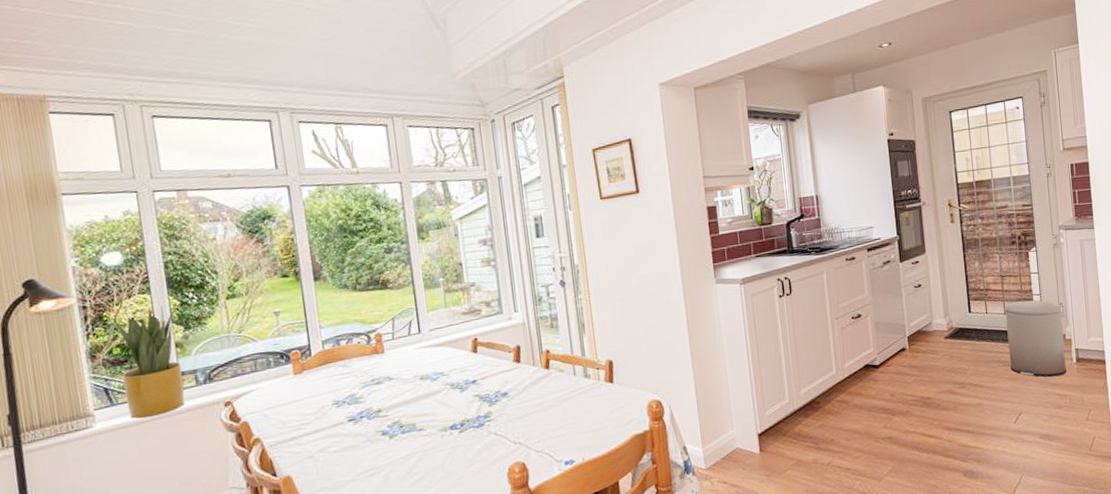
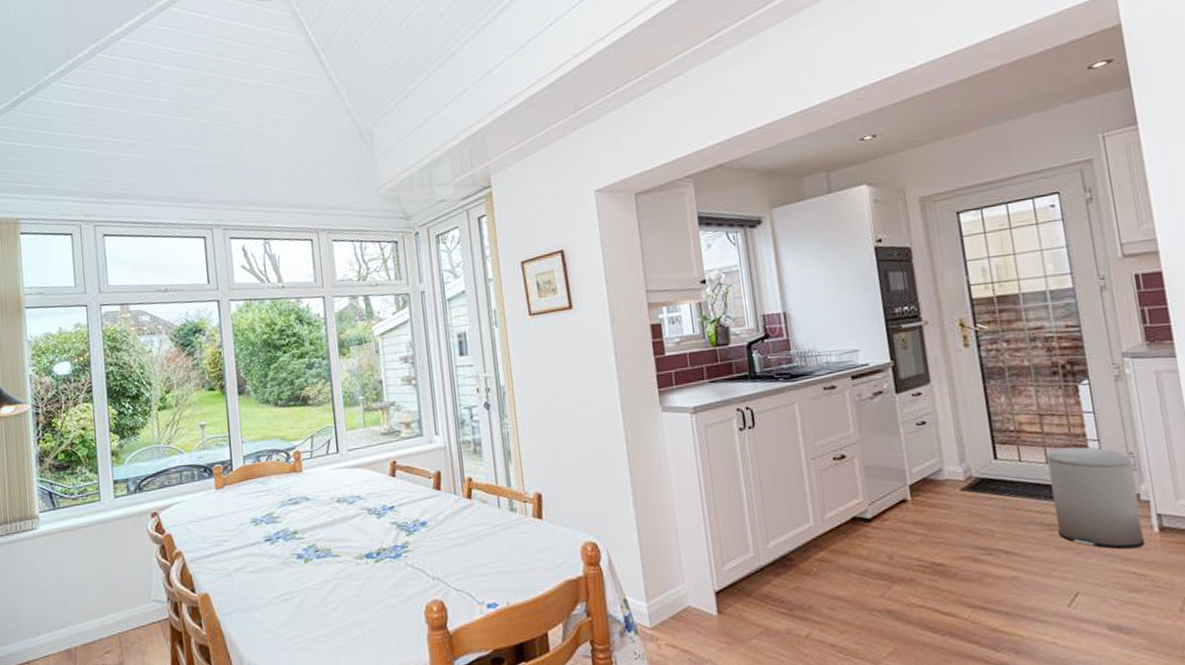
planter: present [109,304,185,419] -> none [57,413,117,524]

